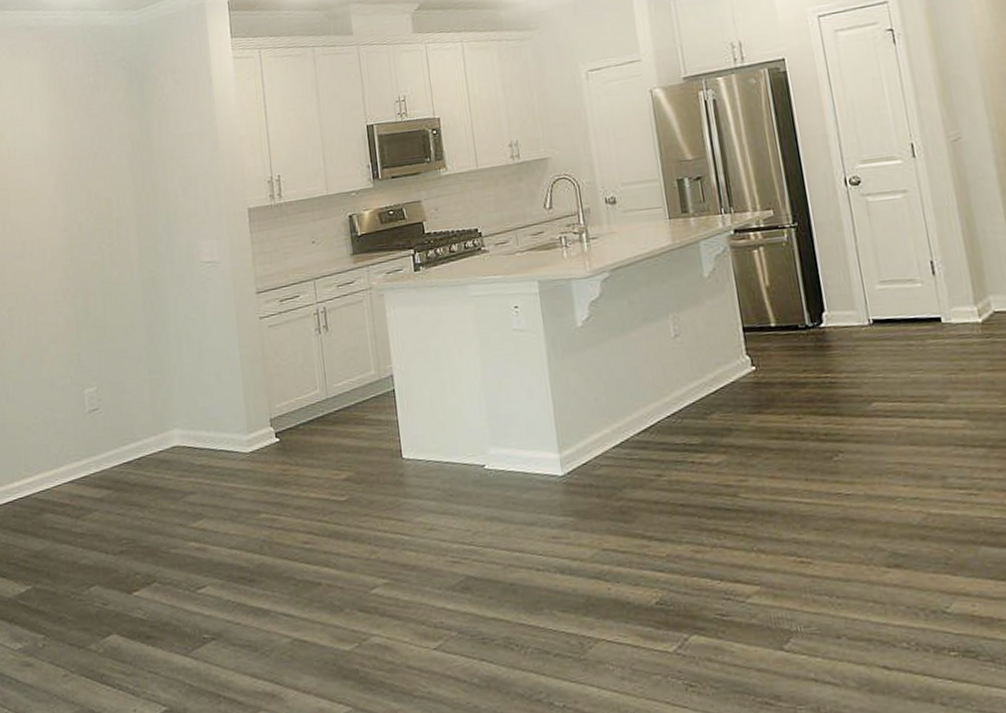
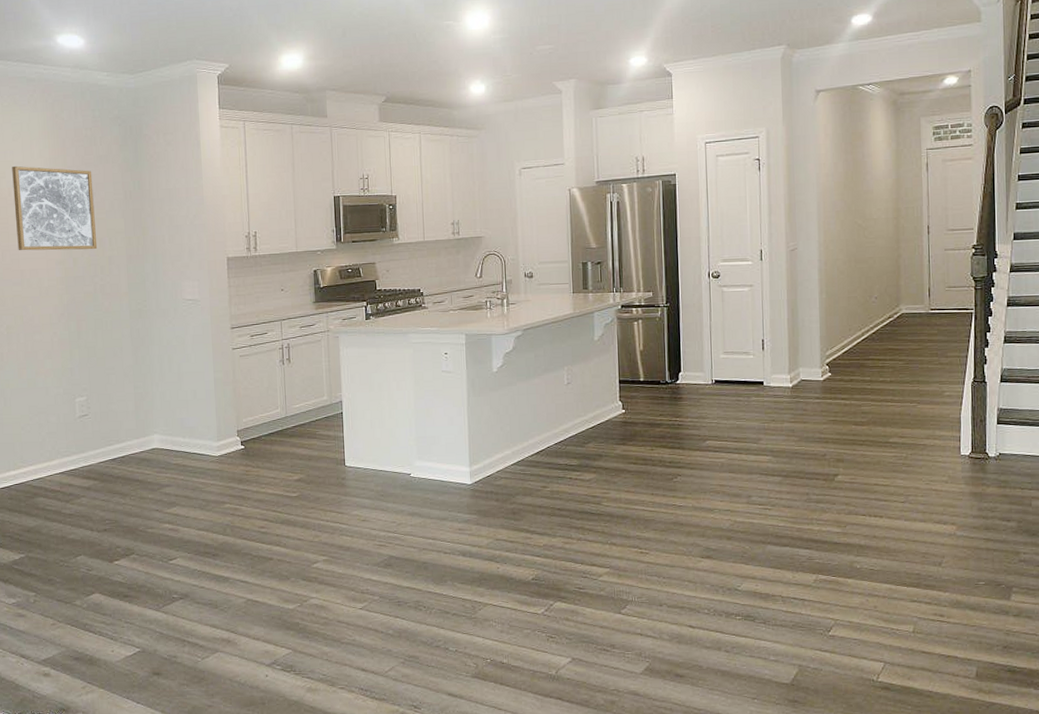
wall art: none [11,121,104,220] -> present [12,165,98,251]

